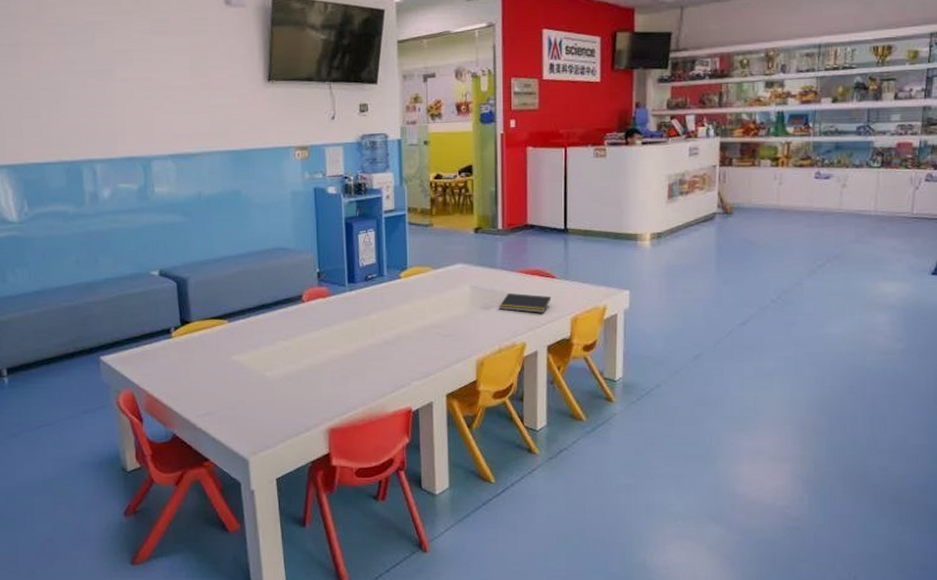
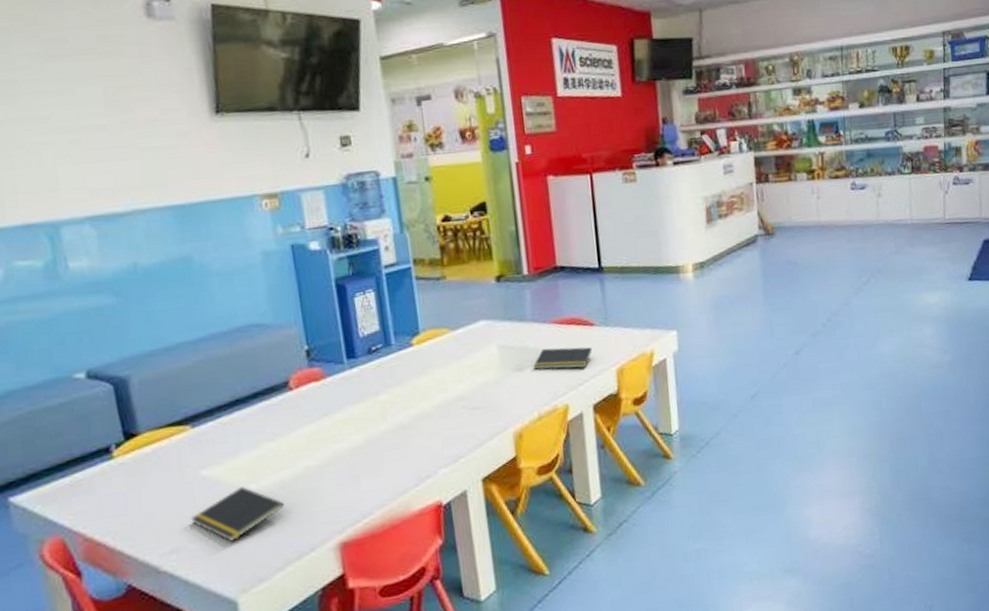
notepad: none [222,373,290,413] -> present [191,486,285,542]

